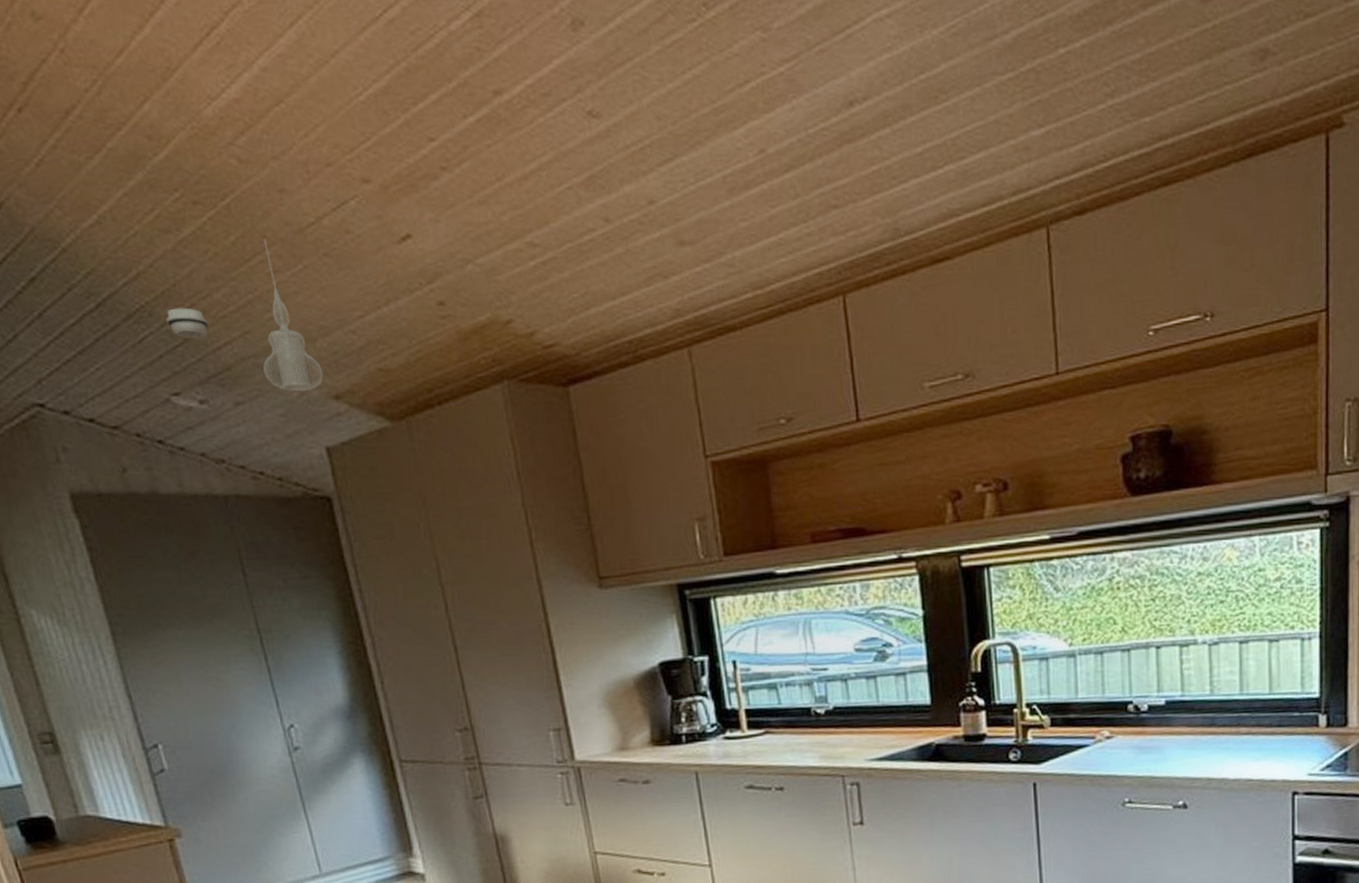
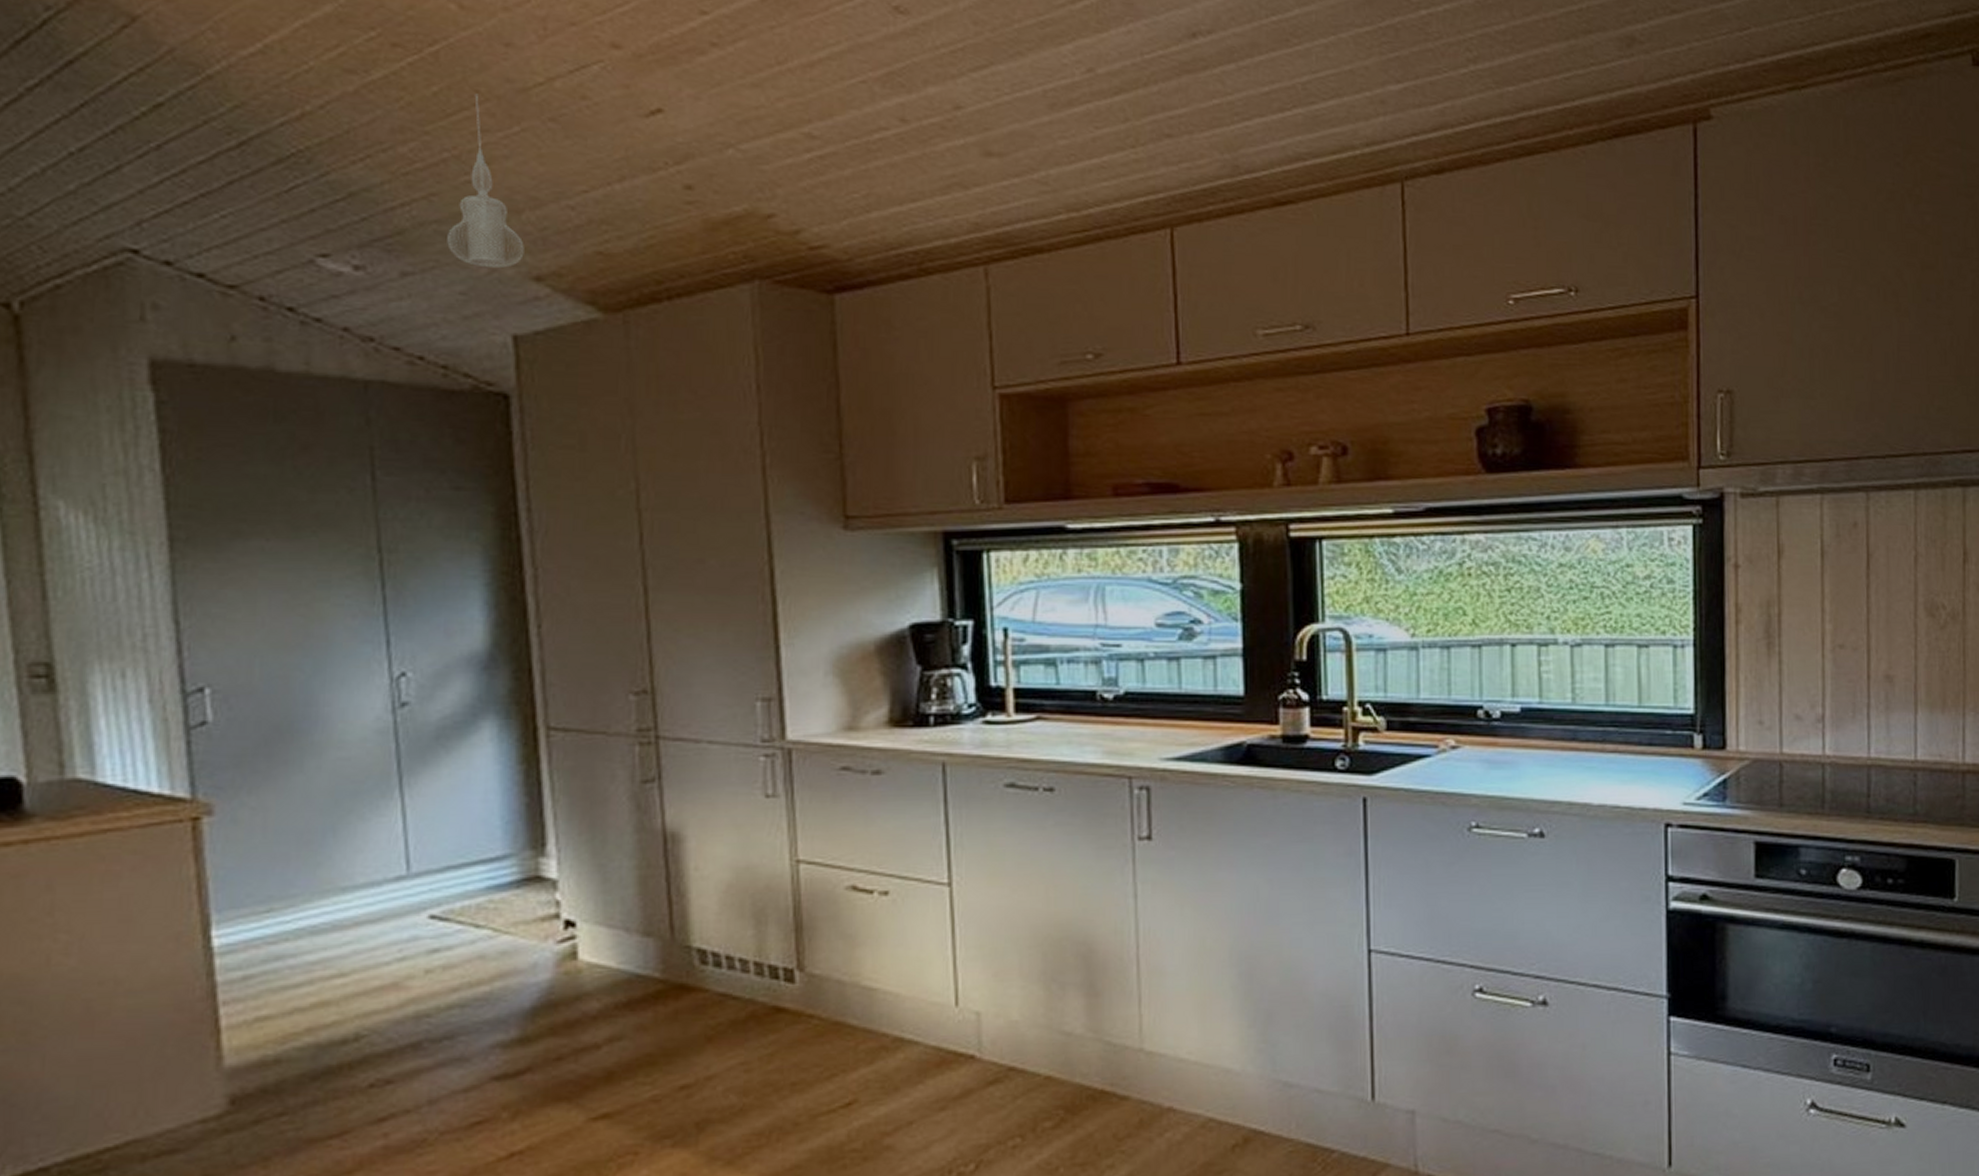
smoke detector: present [166,307,208,339] -> none [329,157,384,195]

